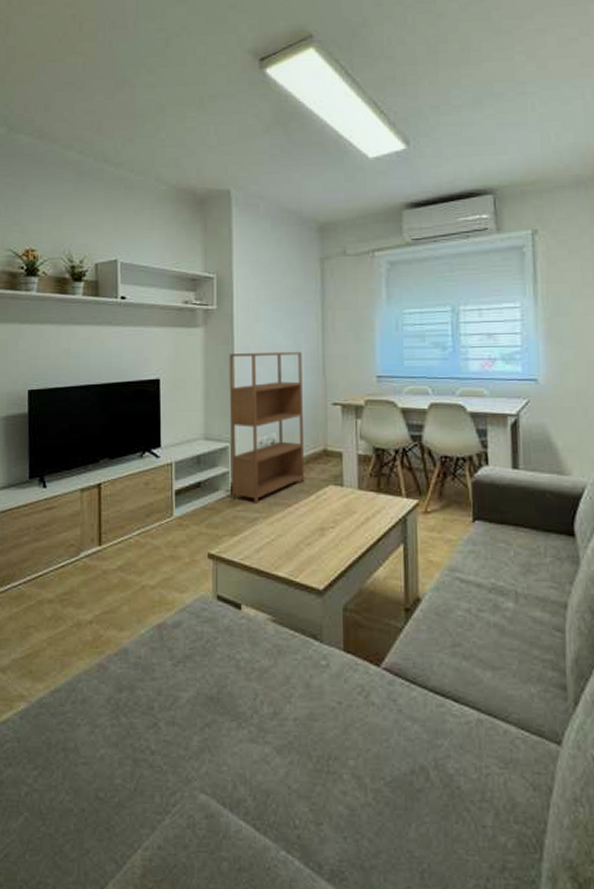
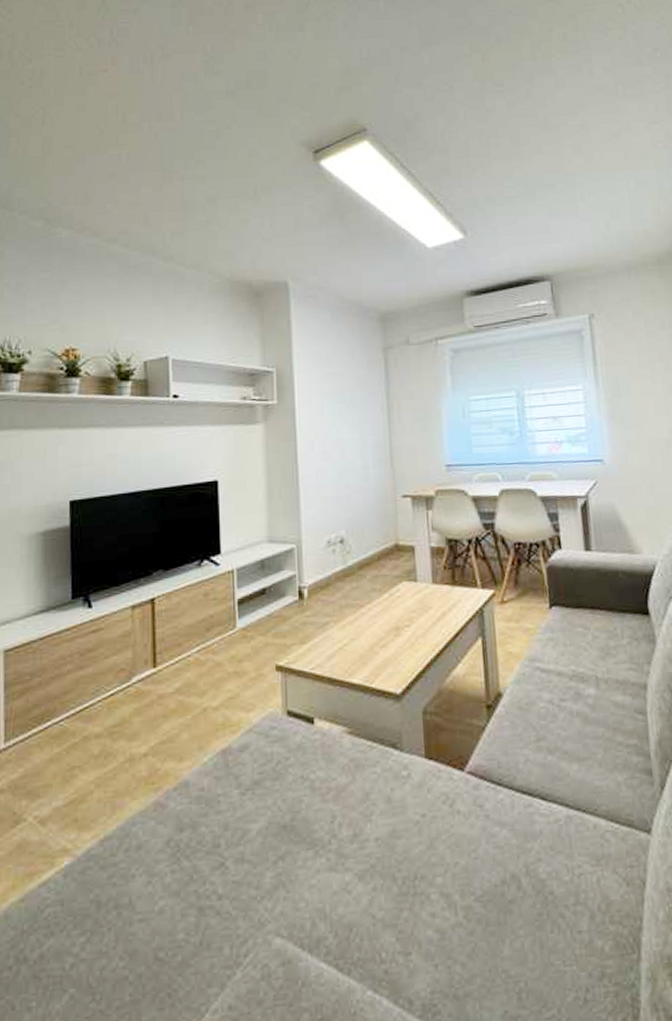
bookshelf: present [229,351,305,503] -> none [292,443,377,607]

